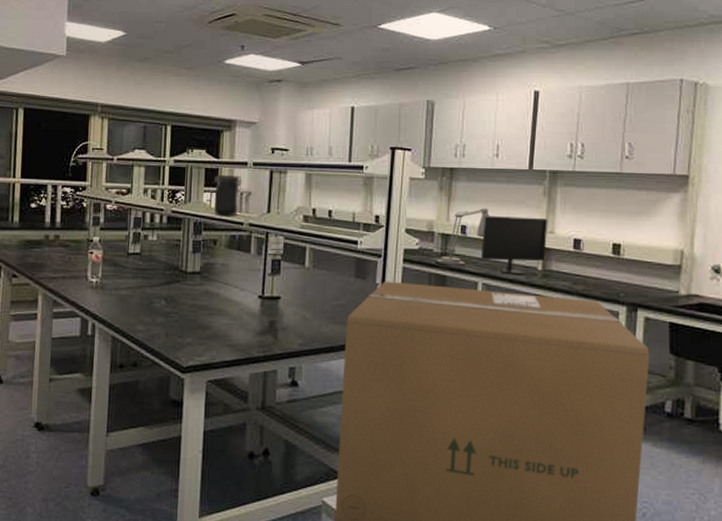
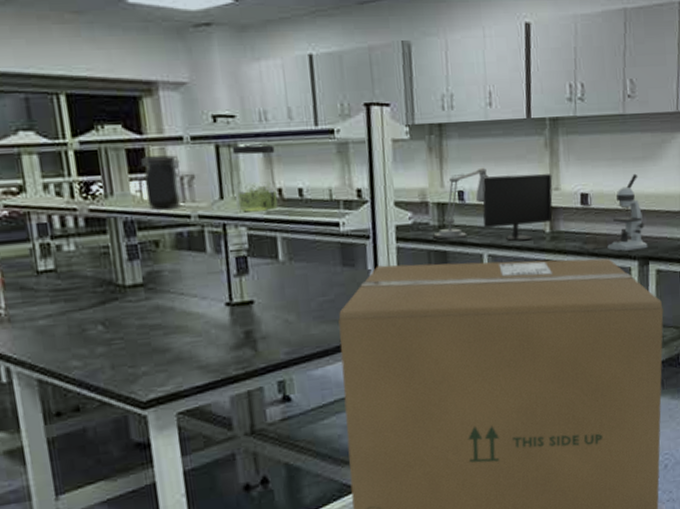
jar: none [281,172,315,226] -> present [232,144,278,212]
microscope: none [597,226,637,297] -> present [607,173,648,252]

